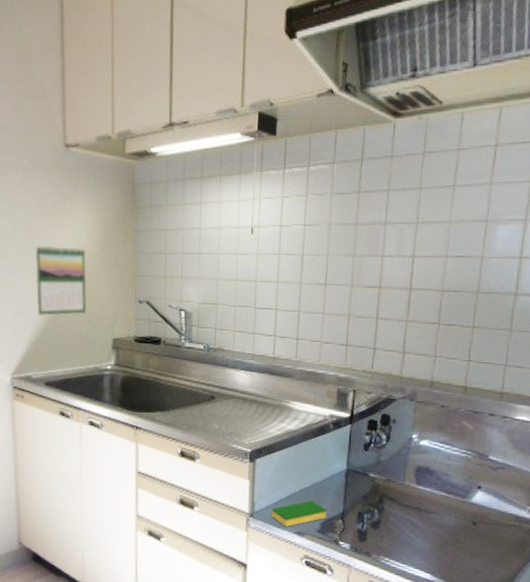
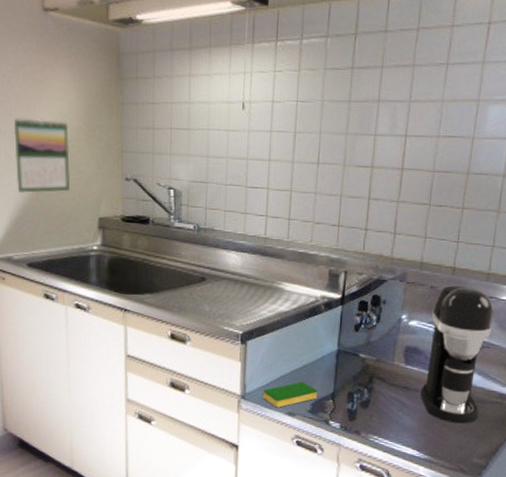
coffee maker: none [432,405,509,548] -> present [420,285,495,424]

